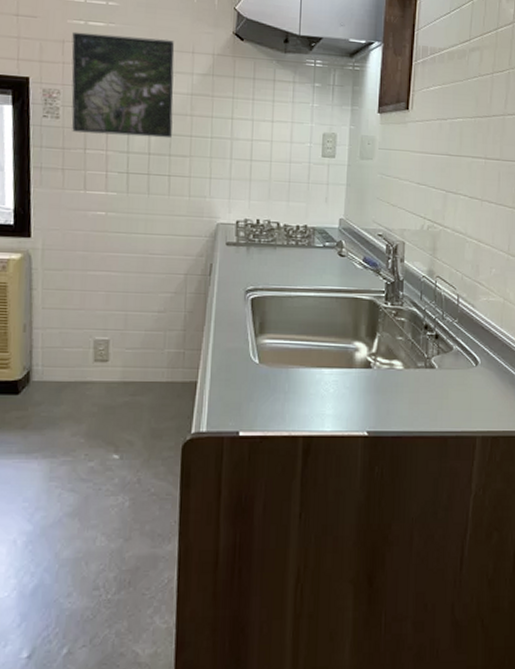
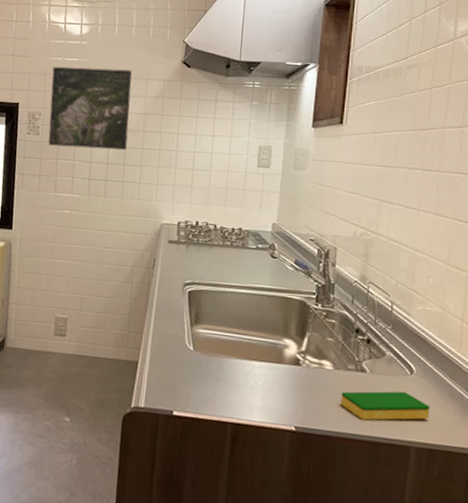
dish sponge: none [411,383,493,416] -> present [340,391,430,421]

